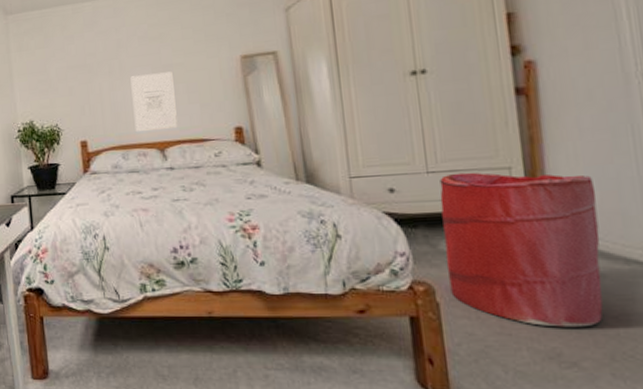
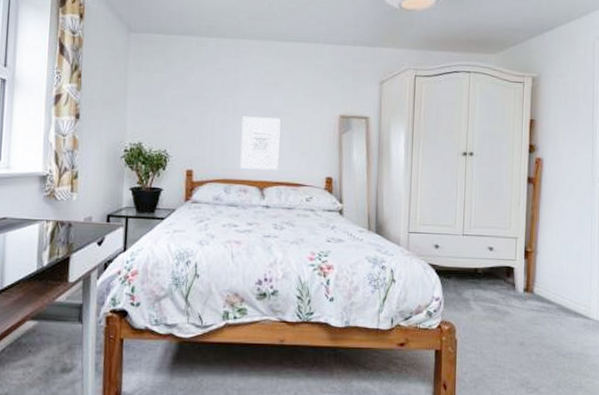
laundry hamper: present [439,172,603,327] -> none [466,237,565,362]

